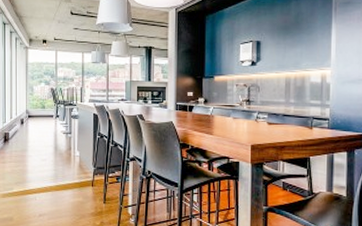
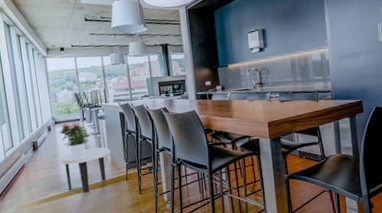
side table: none [27,147,78,193] -> present [58,147,109,193]
potted flower: none [29,118,62,156] -> present [57,122,91,158]

